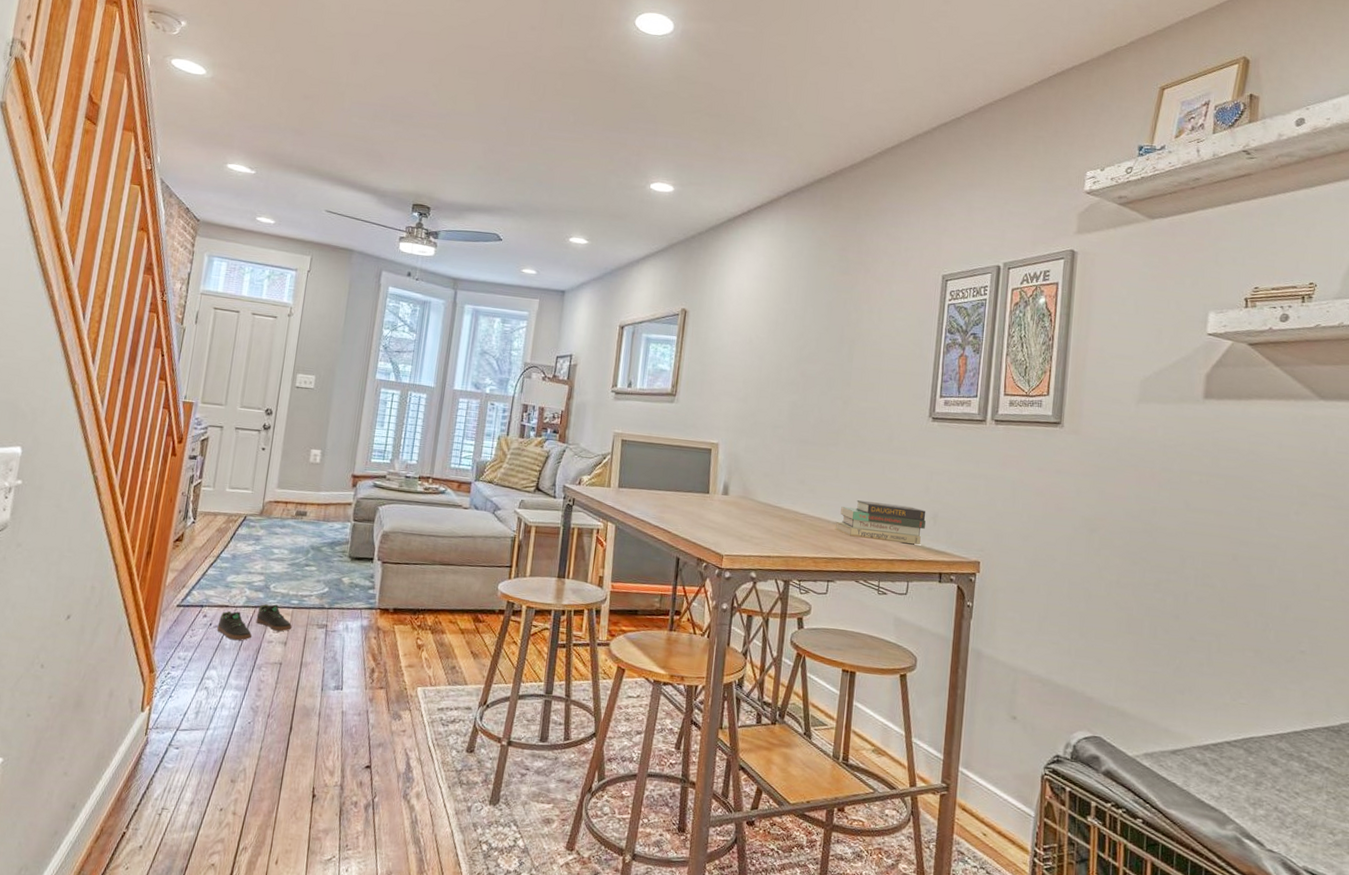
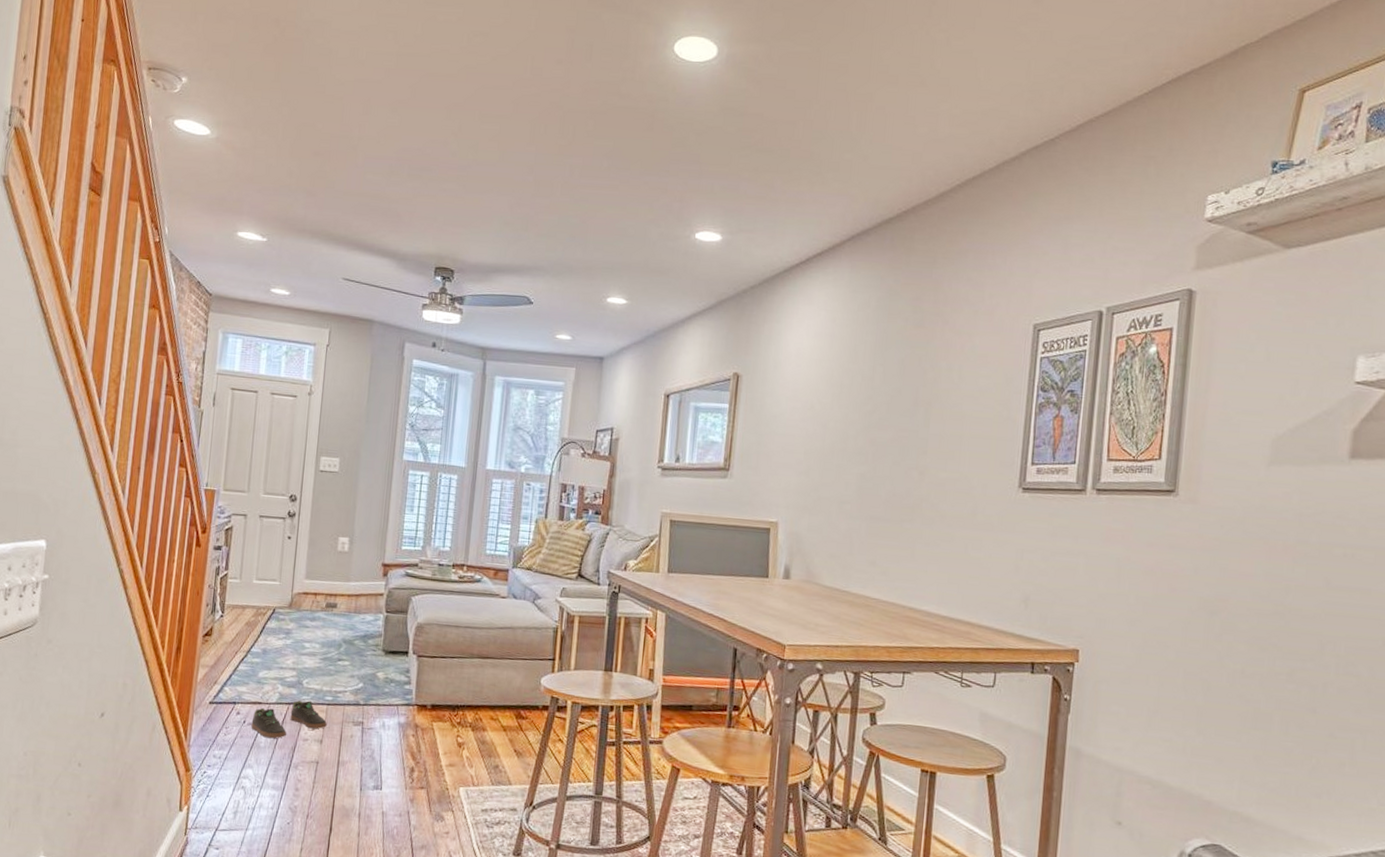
books: present [834,500,926,545] -> none [910,583,1016,632]

